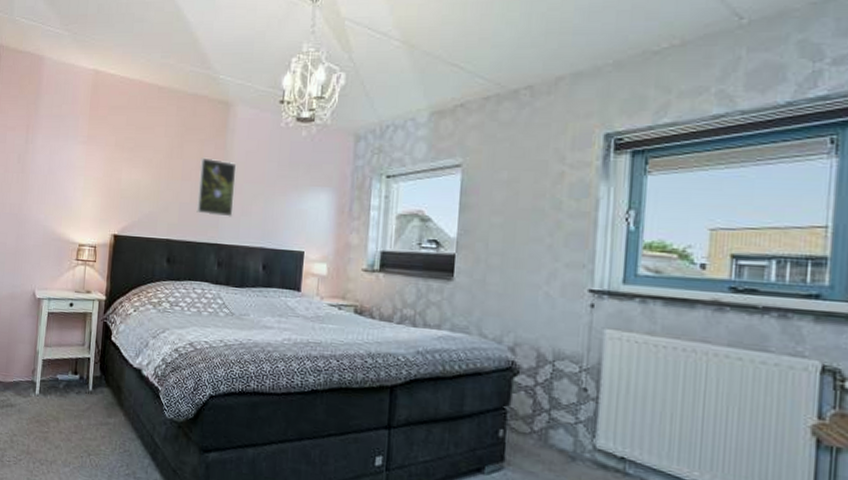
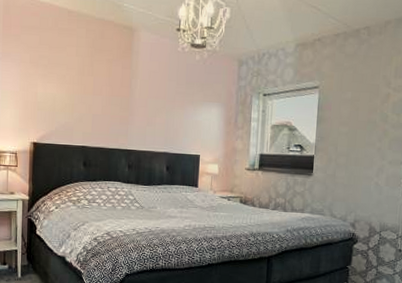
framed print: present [196,157,237,217] -> none [108,75,142,127]

